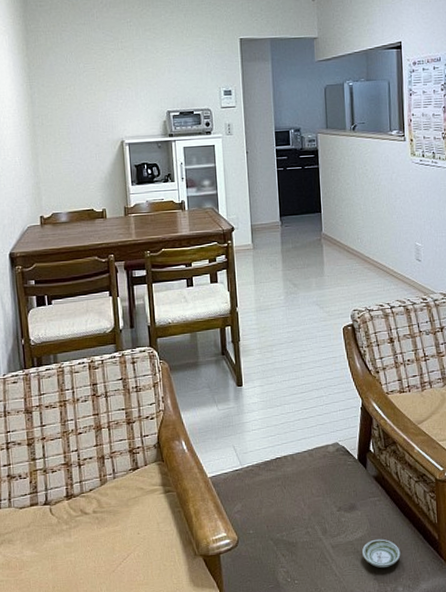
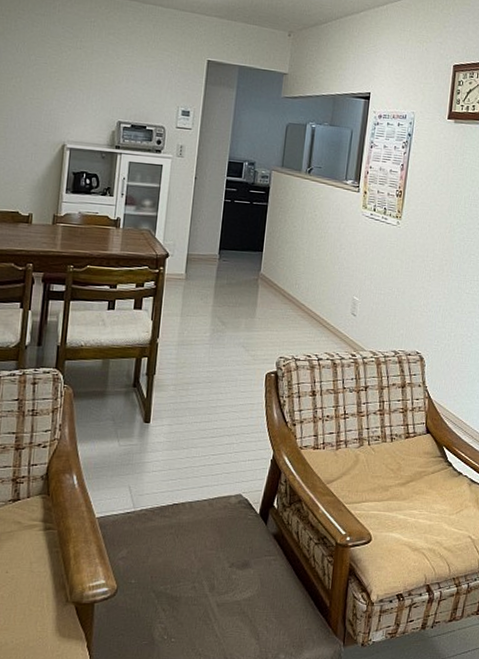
saucer: present [361,539,401,568] -> none [247,601,289,632]

